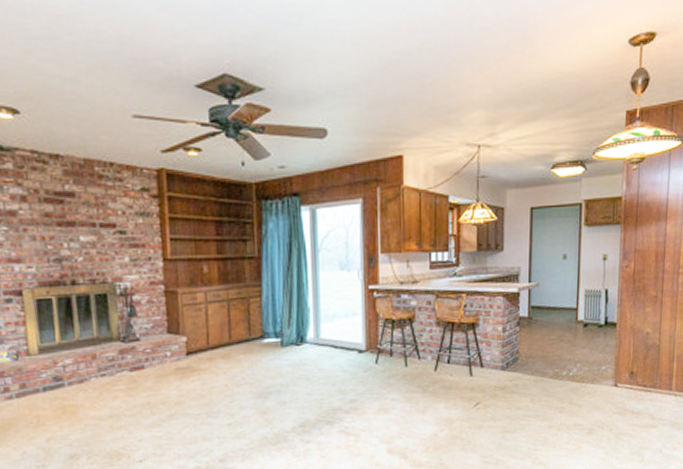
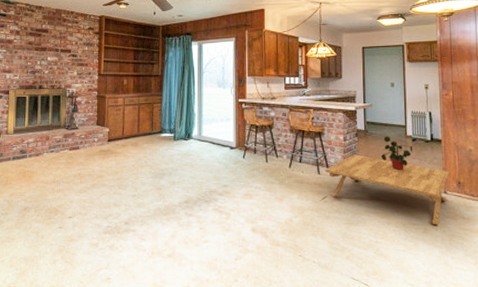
coffee table: none [478,348,623,424] -> present [324,154,450,226]
potted plant: none [547,322,584,364] -> present [381,136,413,171]

